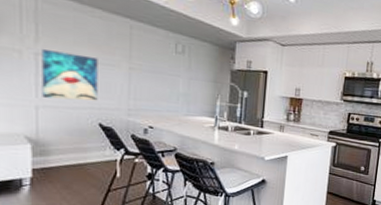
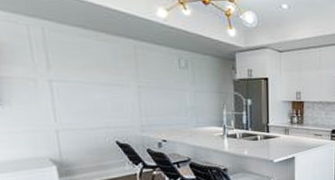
wall art: present [42,49,98,101] -> none [54,76,112,122]

